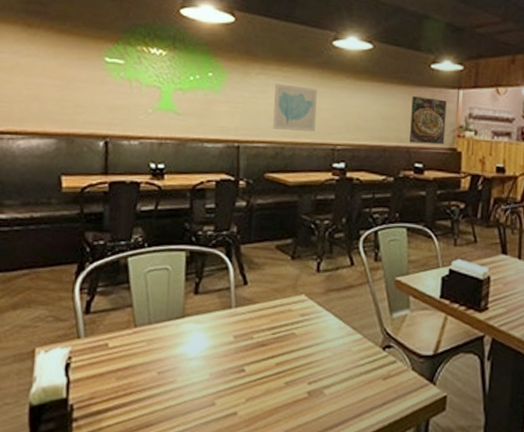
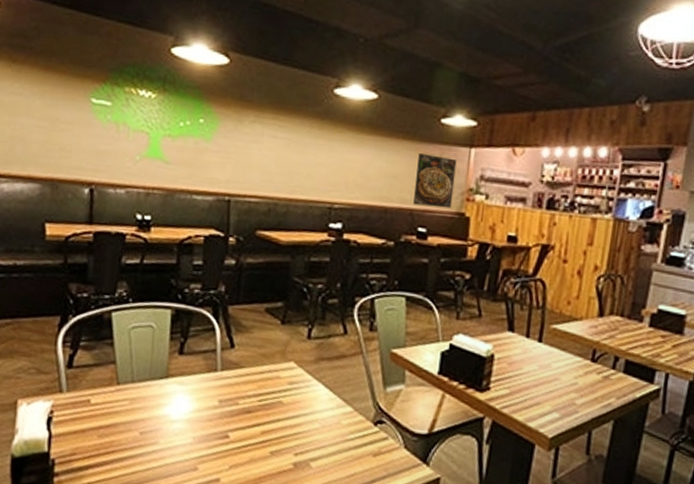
wall art: present [273,83,318,131] -> none [266,133,316,188]

